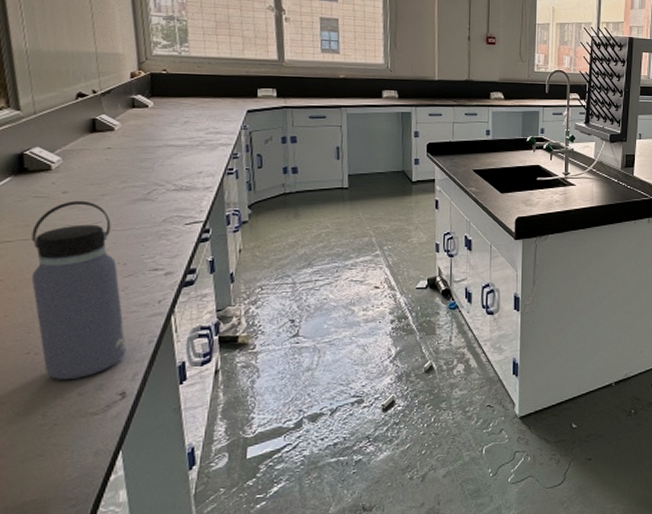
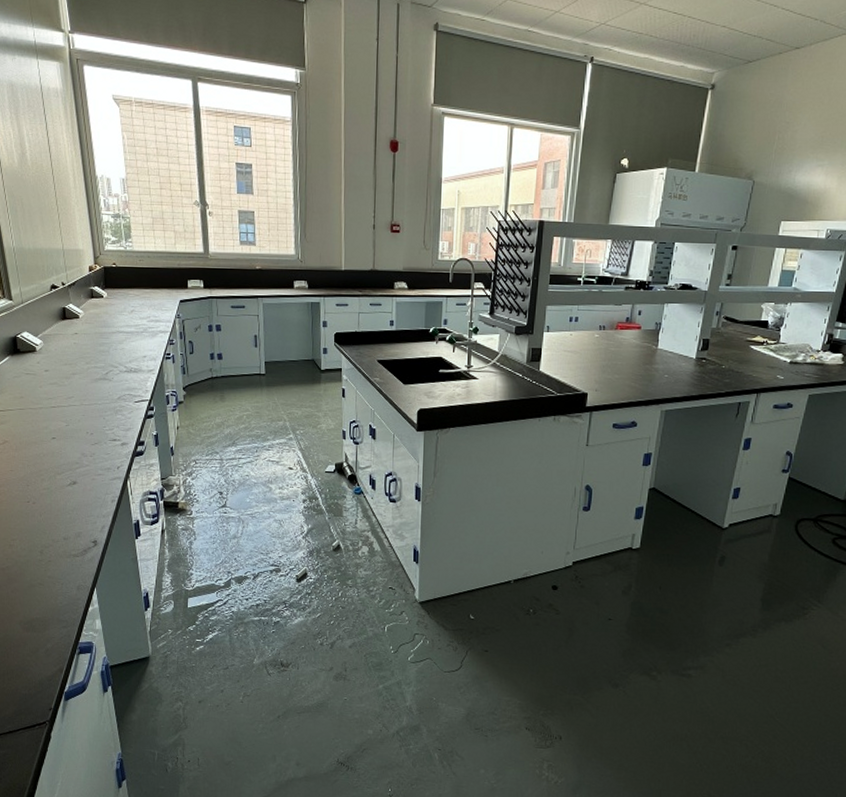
water bottle: present [31,200,126,380] -> none [25,378,96,526]

